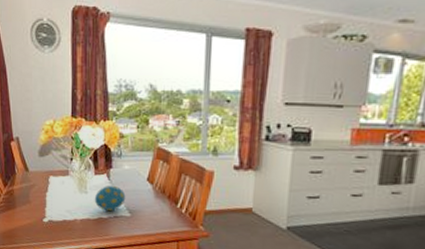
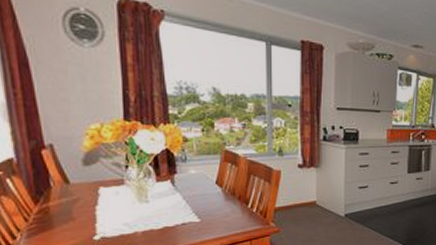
decorative egg: present [94,185,126,212] -> none [157,191,194,219]

